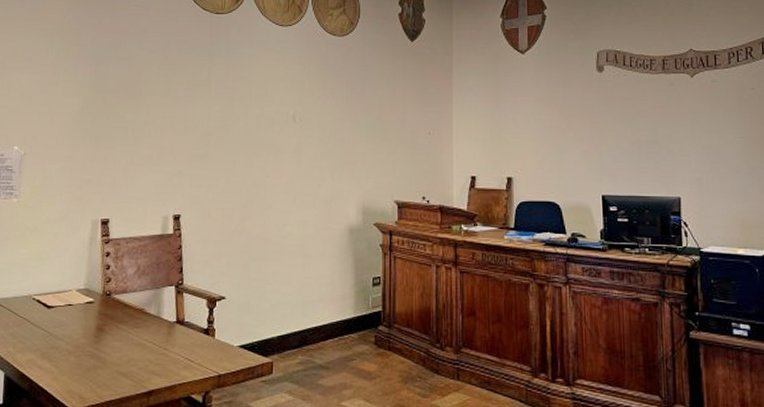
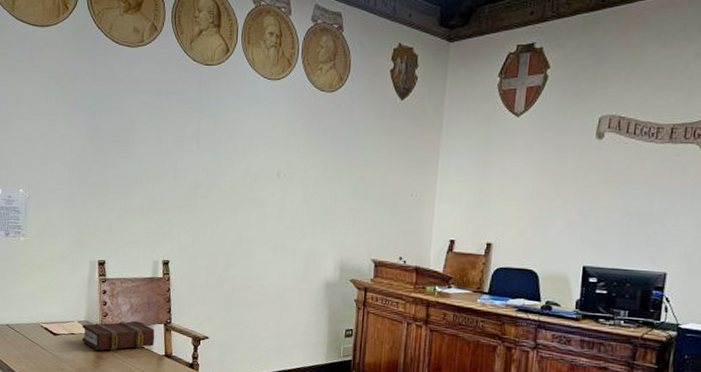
book: none [81,284,165,322] -> present [82,321,155,351]

